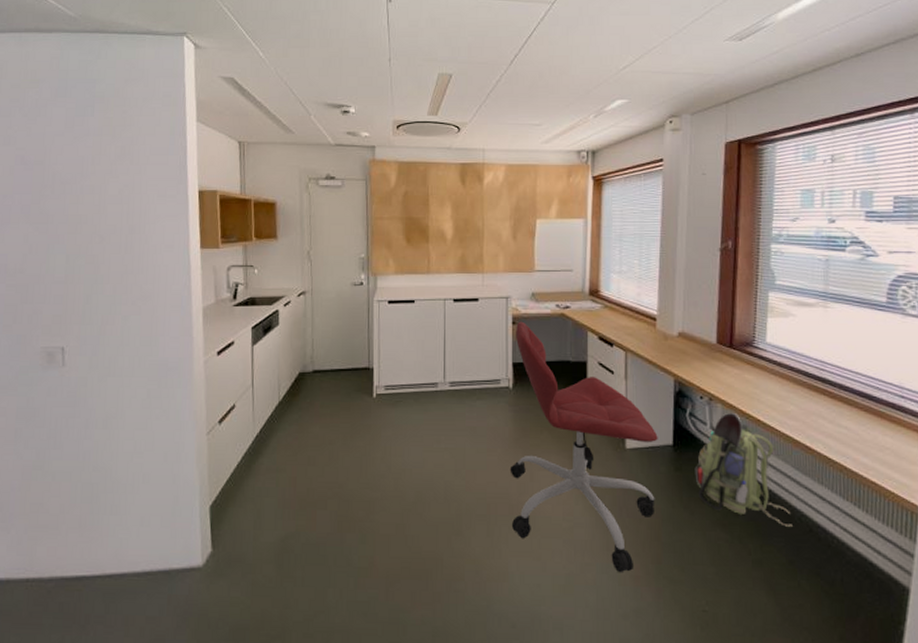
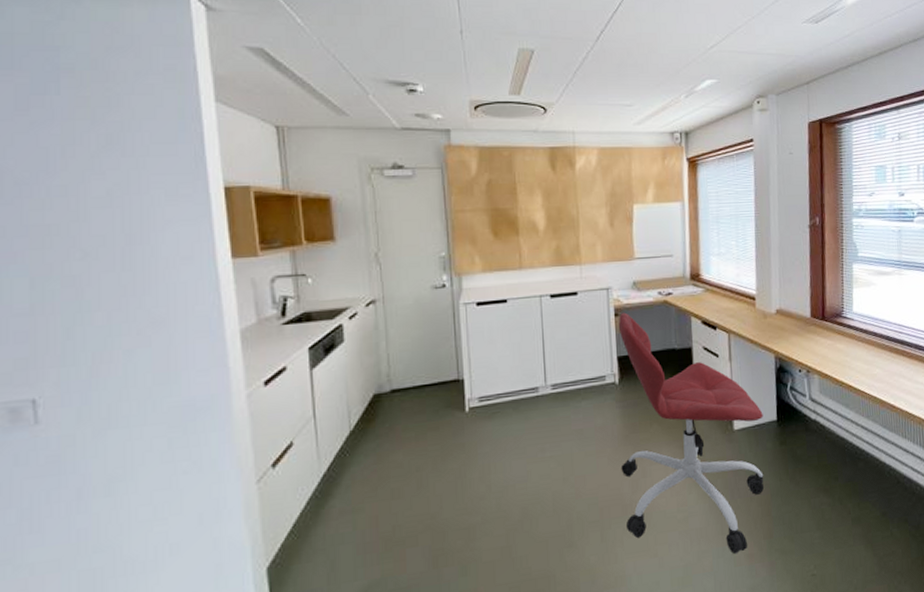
backpack: present [694,412,793,527] -> none [797,381,884,482]

